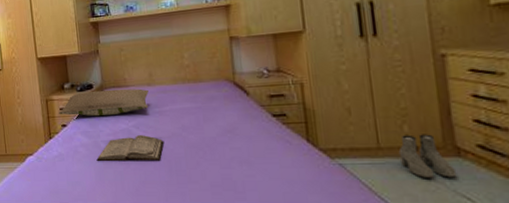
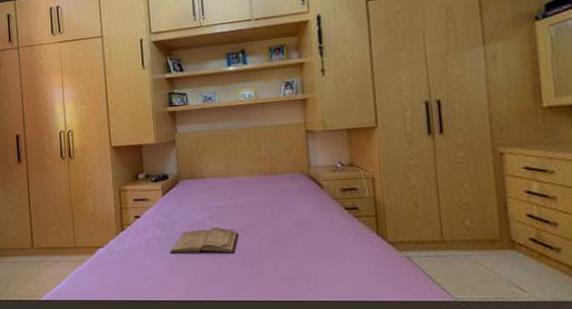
pillow: present [59,88,149,117] -> none [132,179,225,208]
boots: present [398,134,457,178] -> none [460,228,512,270]

